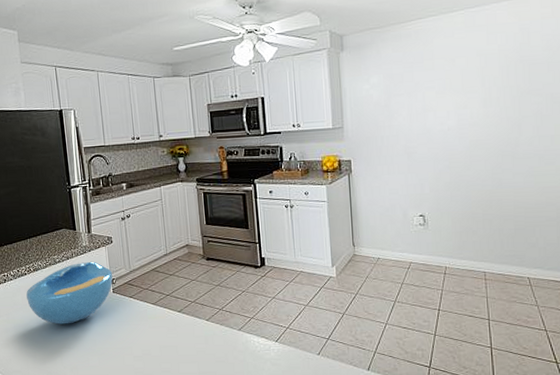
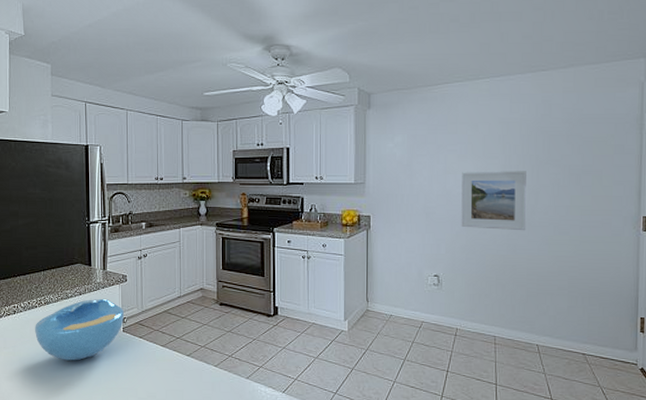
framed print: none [441,103,511,165] -> present [461,171,527,231]

